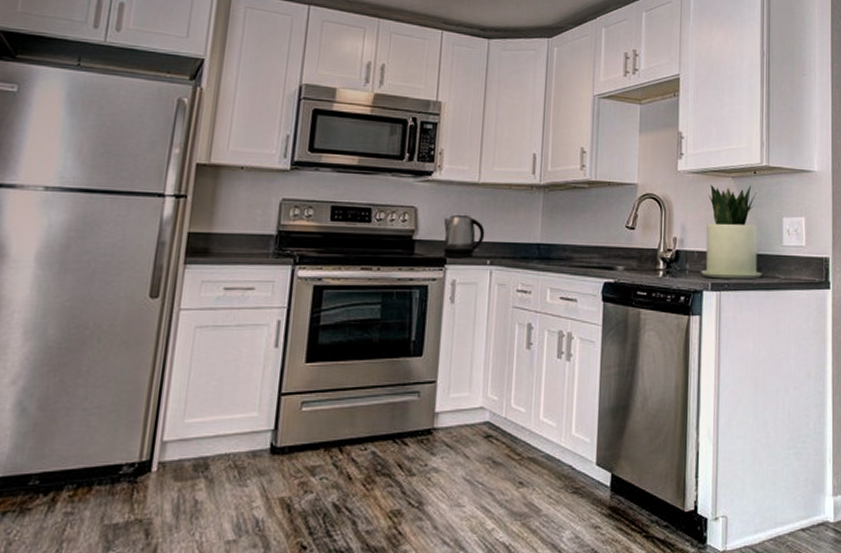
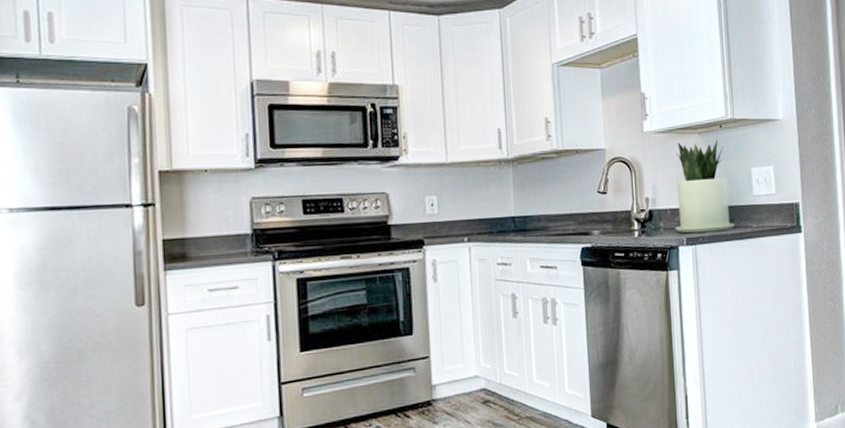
kettle: present [442,214,485,259] -> none [416,195,459,239]

